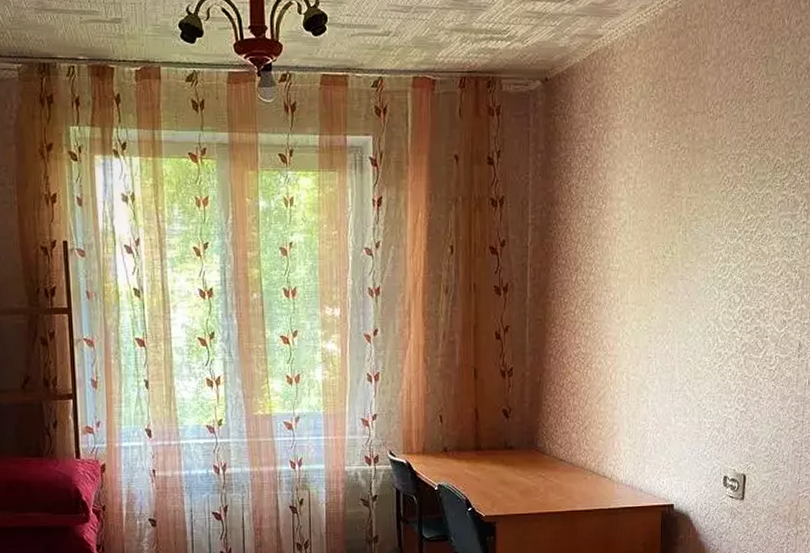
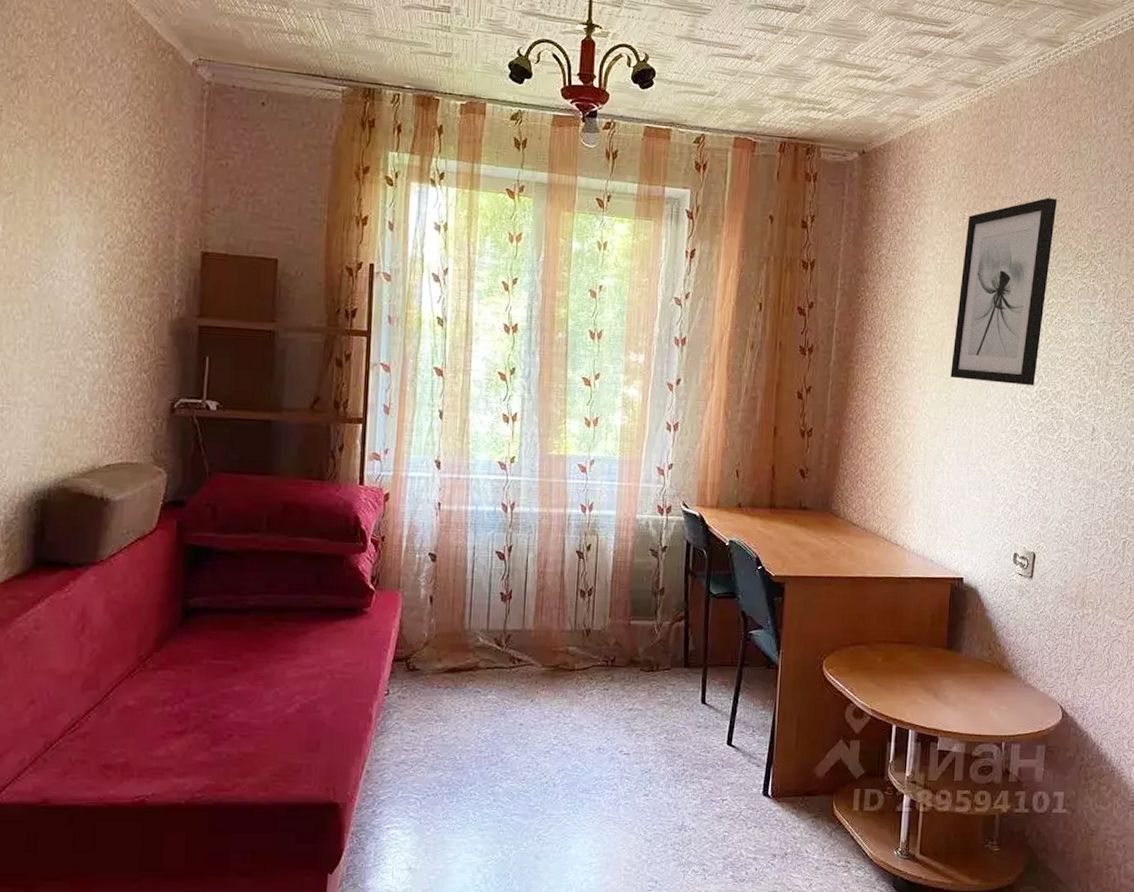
wall art: none [649,109,752,307] -> present [950,198,1058,386]

